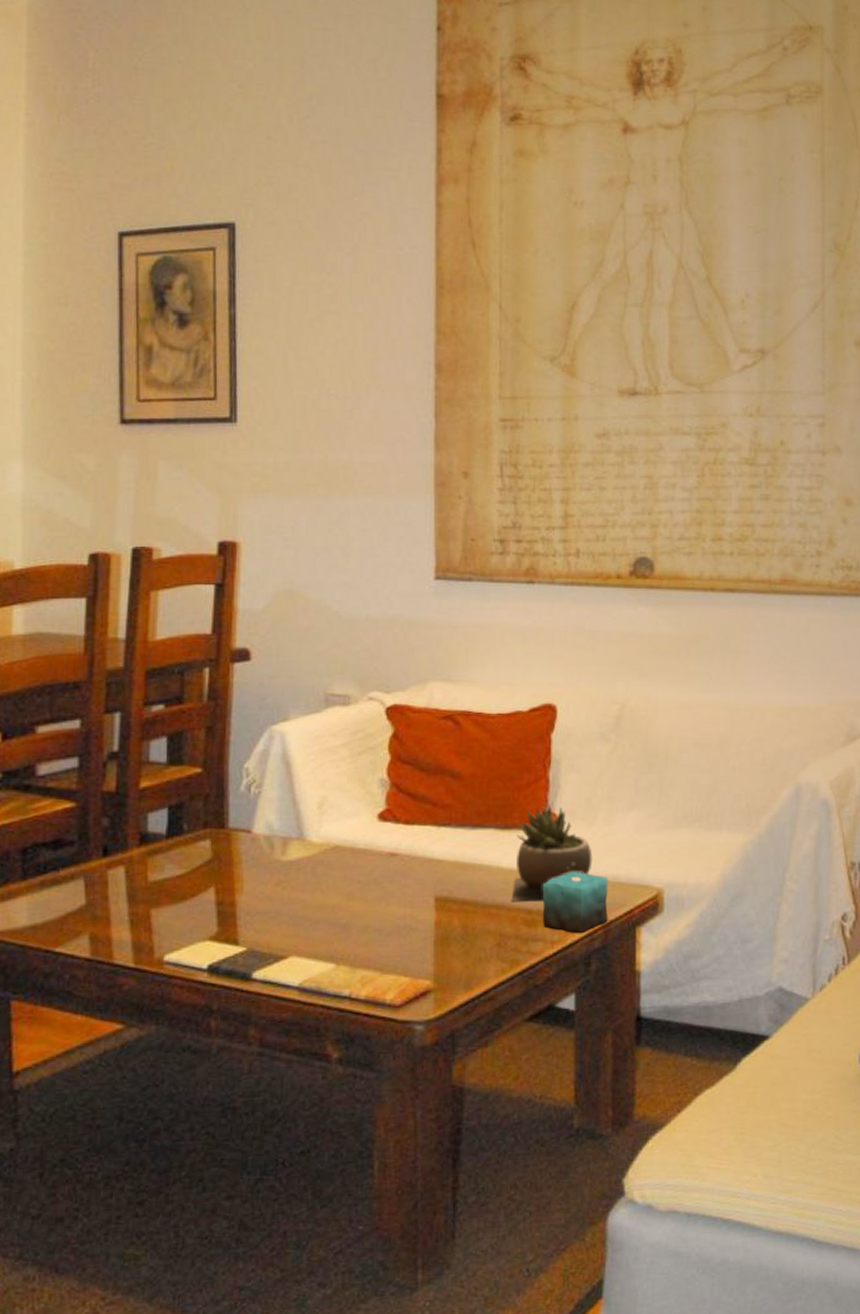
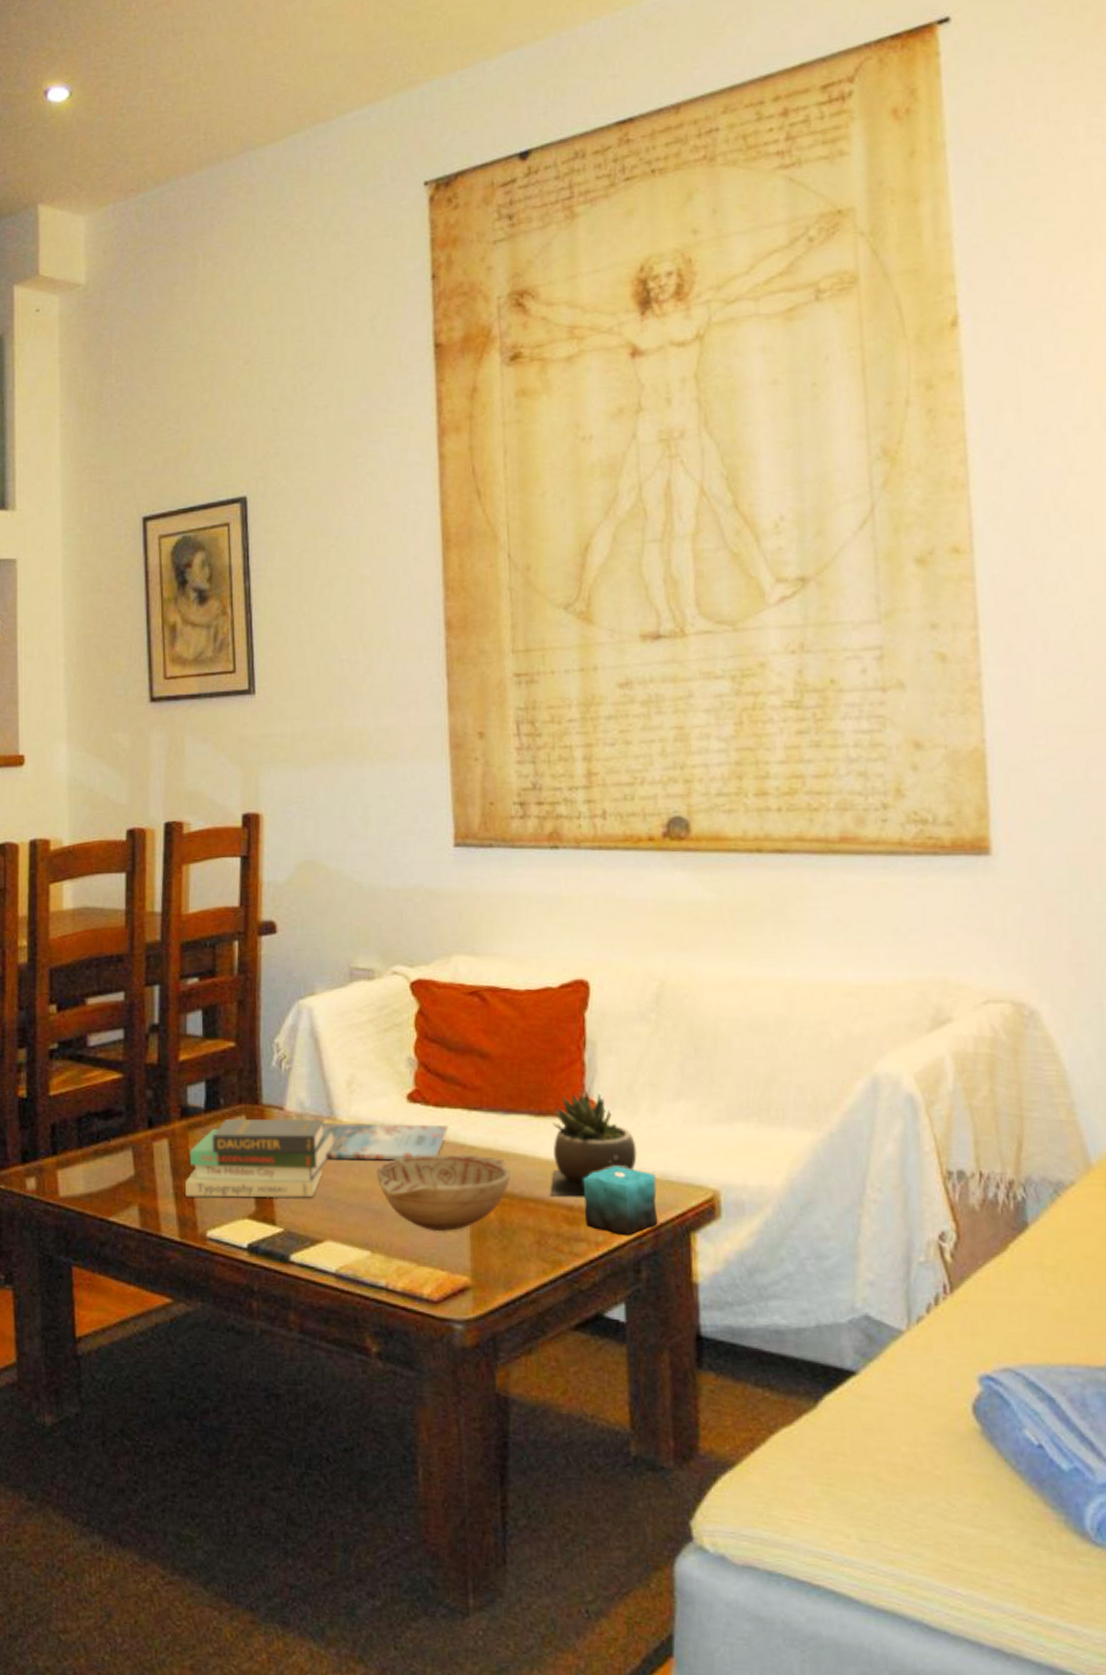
books: none [142,840,302,923] -> present [185,1119,333,1199]
magazine: none [290,841,418,878] -> present [322,1122,449,1161]
decorative bowl: none [344,867,475,941] -> present [377,1154,510,1232]

